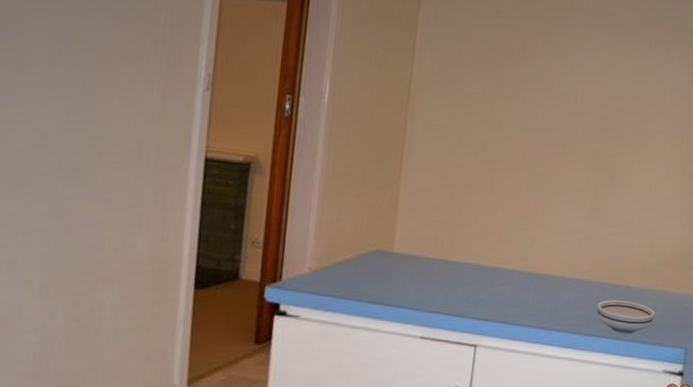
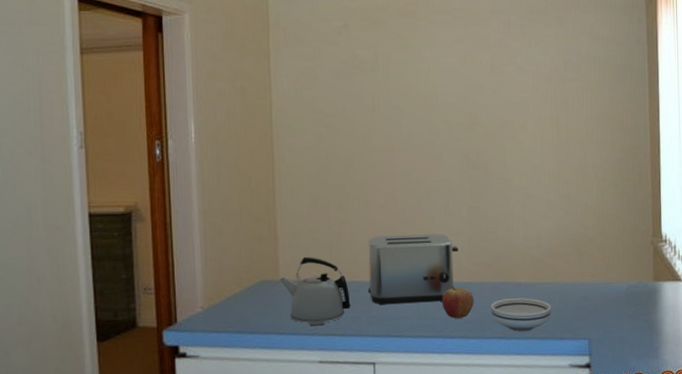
kettle: none [393,233,462,302] -> present [280,257,351,326]
toaster: none [480,222,575,294] -> present [368,233,458,305]
fruit: none [550,279,583,313] -> present [441,285,474,318]

